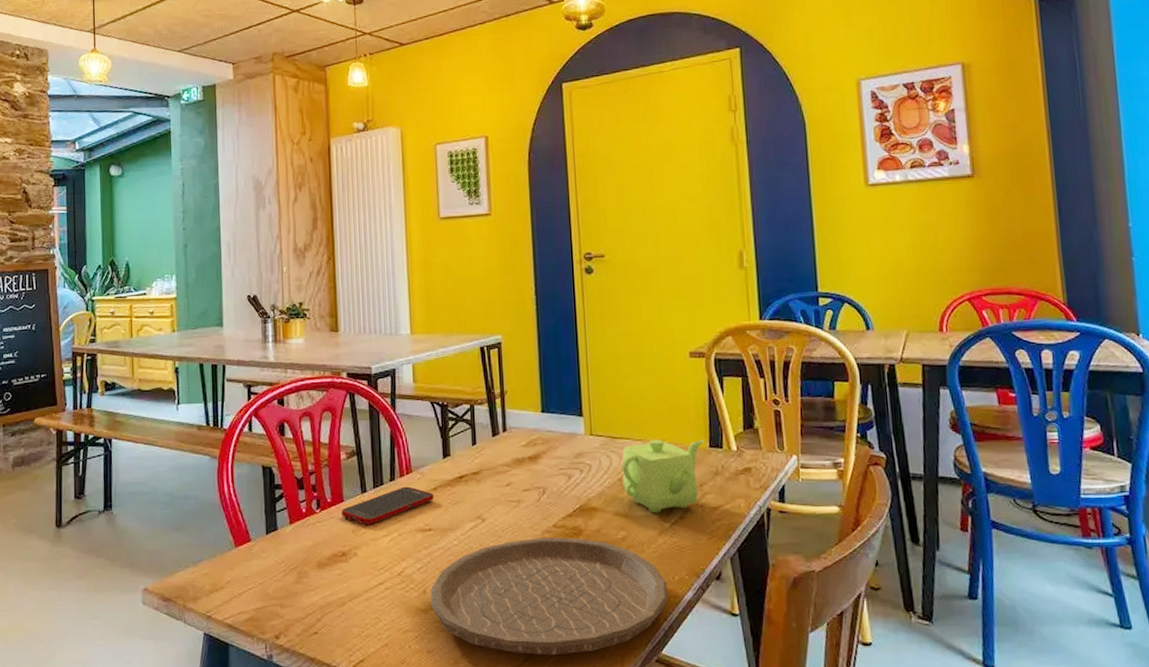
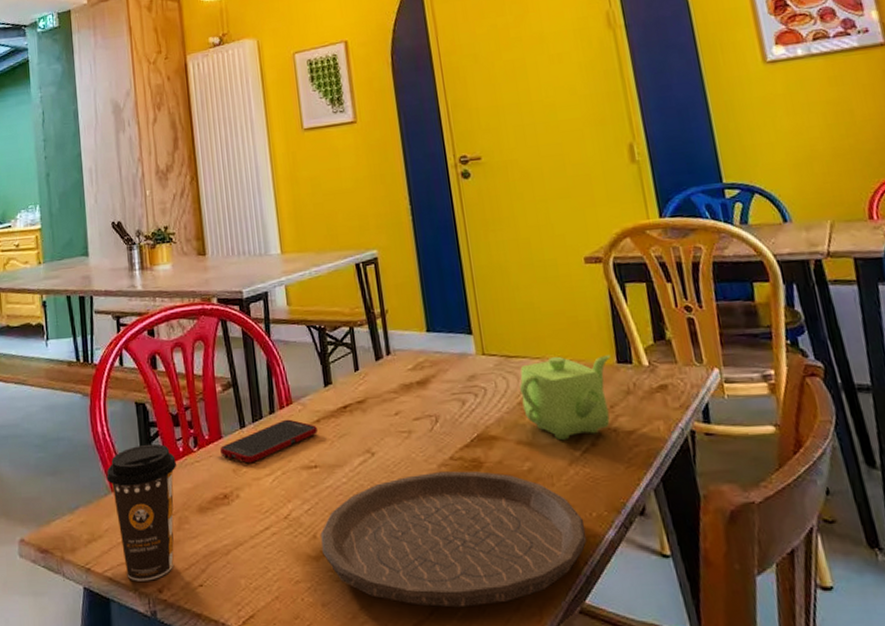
coffee cup: none [231,504,300,628] -> present [106,443,177,581]

